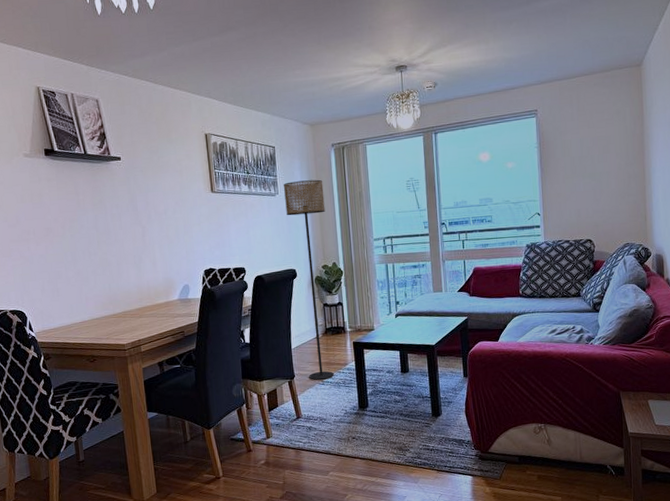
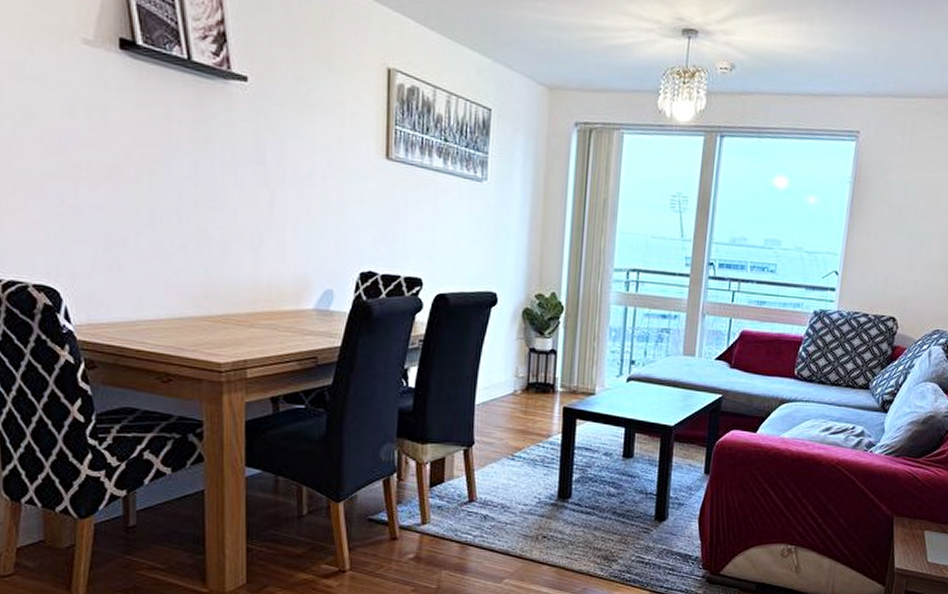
floor lamp: present [284,179,334,380] -> none [494,165,555,453]

